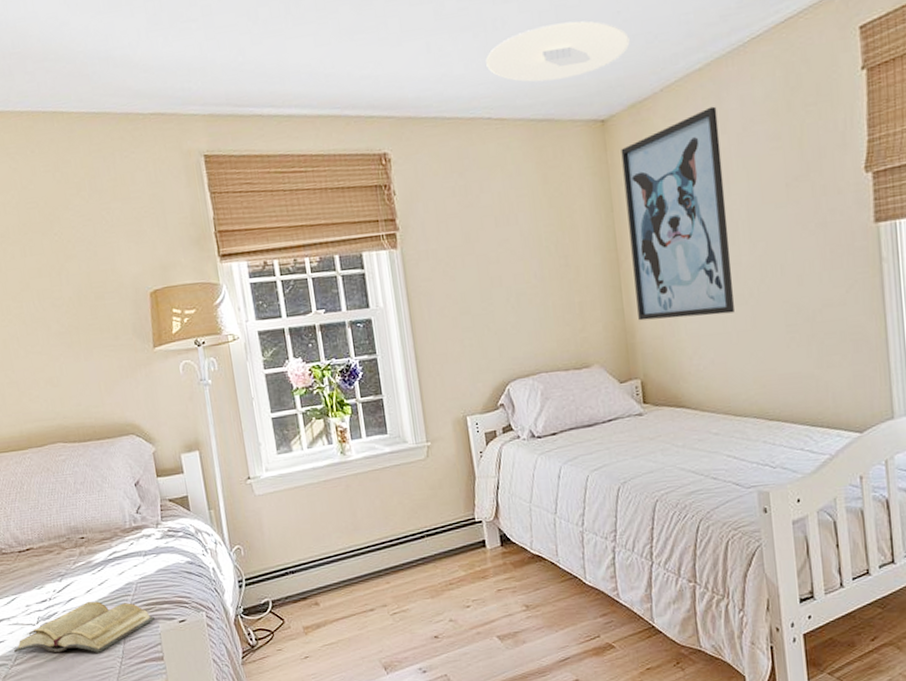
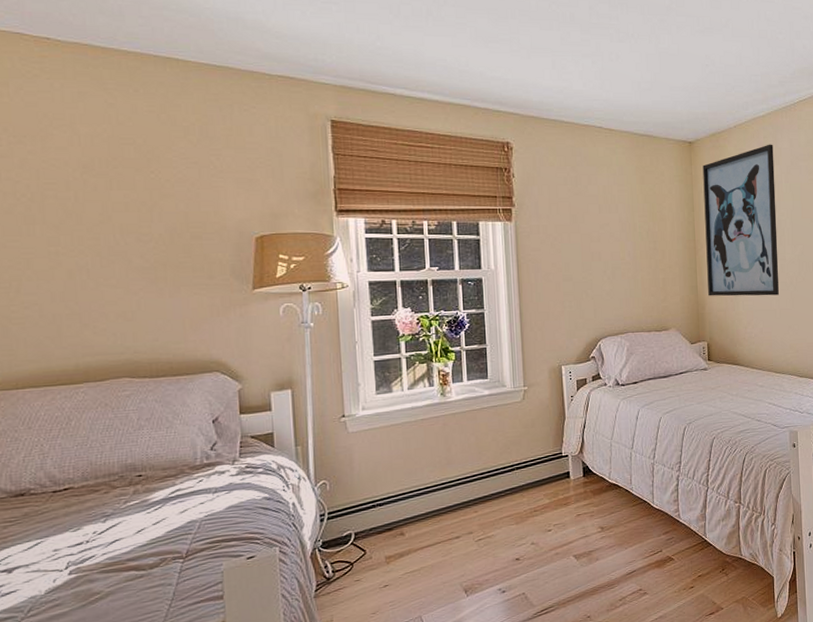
diary: present [13,601,155,654] -> none [27,541,218,603]
ceiling light: present [486,21,630,83] -> none [601,65,714,107]

